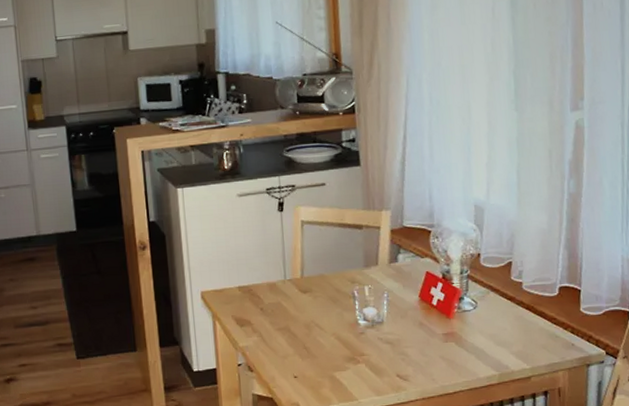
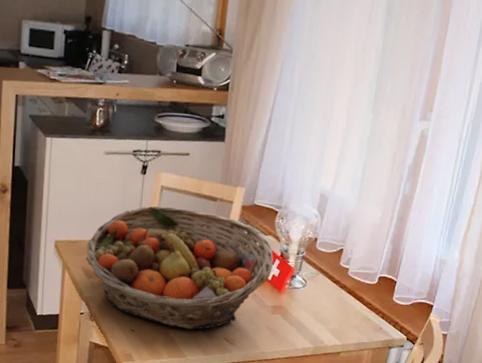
fruit basket: none [233,241,437,370] -> present [86,206,274,330]

